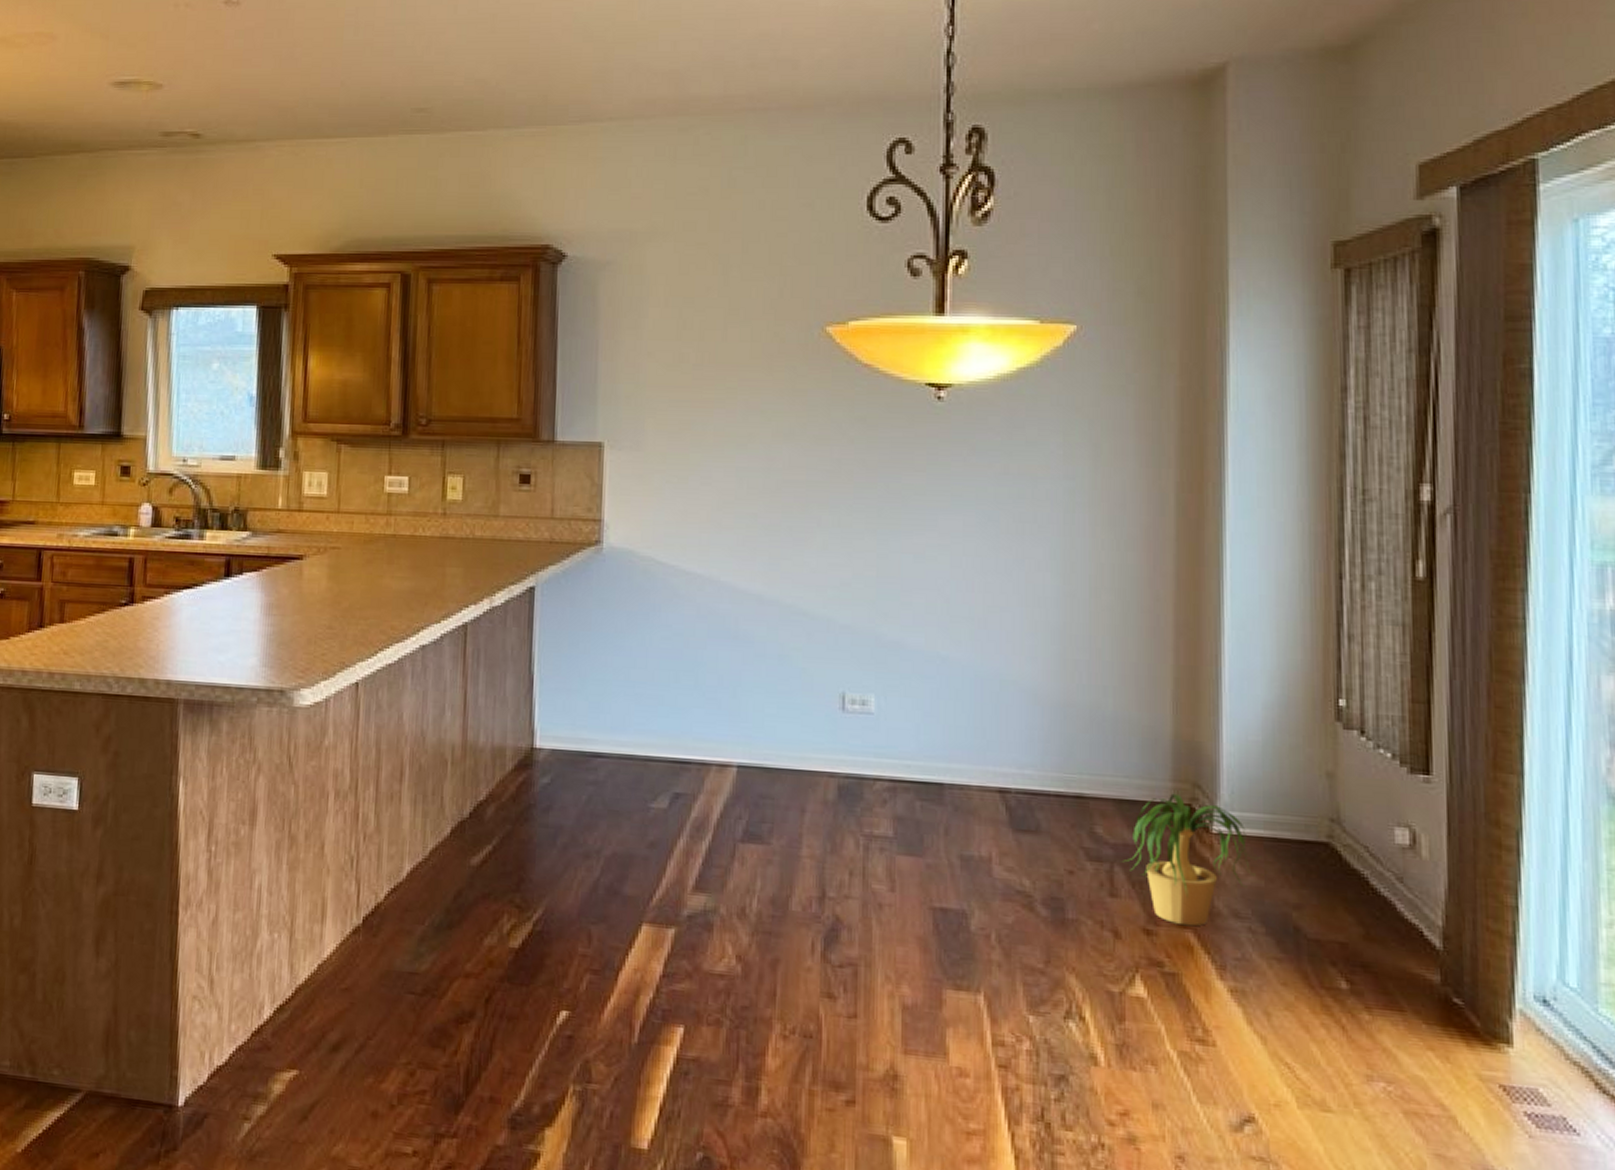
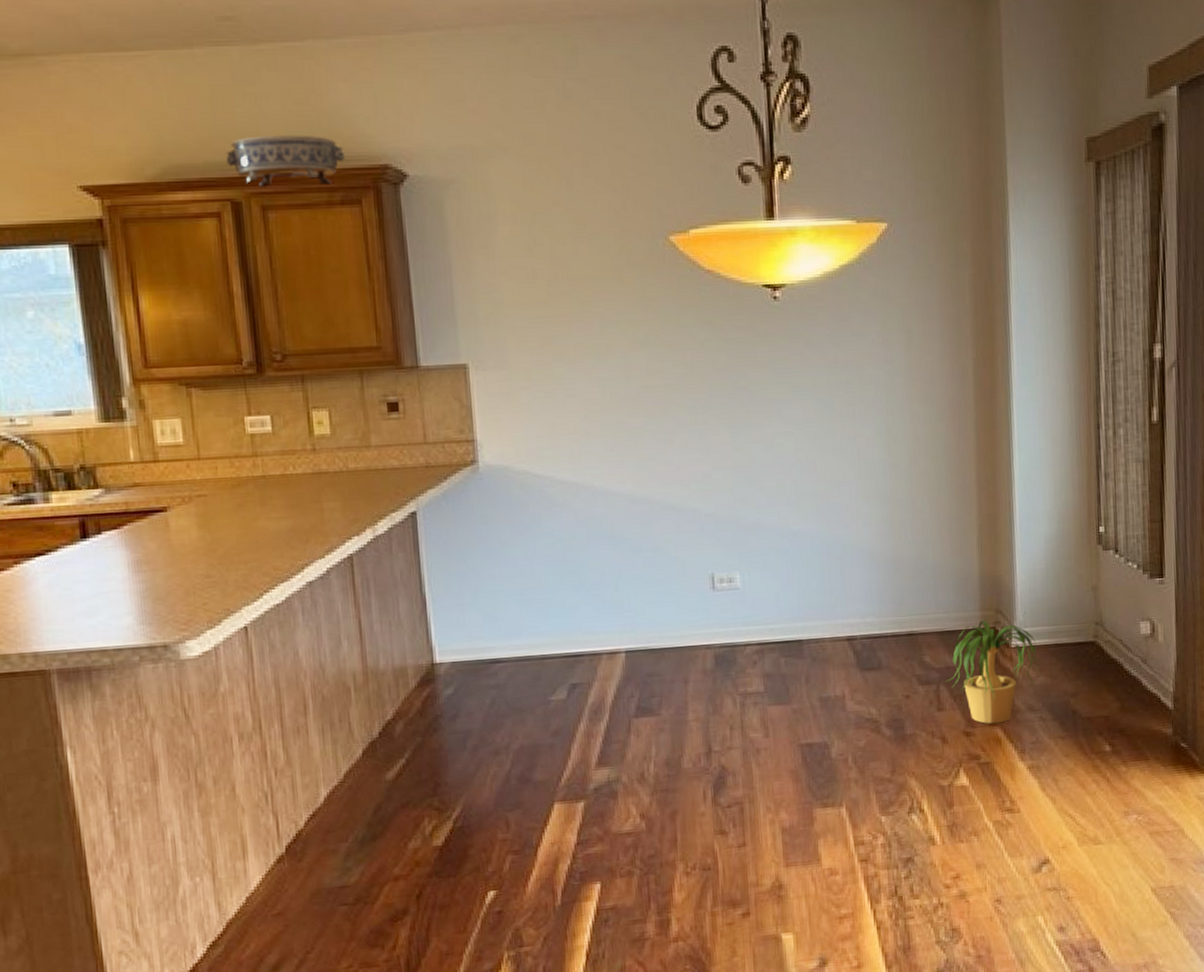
decorative bowl: none [401,215,510,263] -> present [226,135,346,188]

